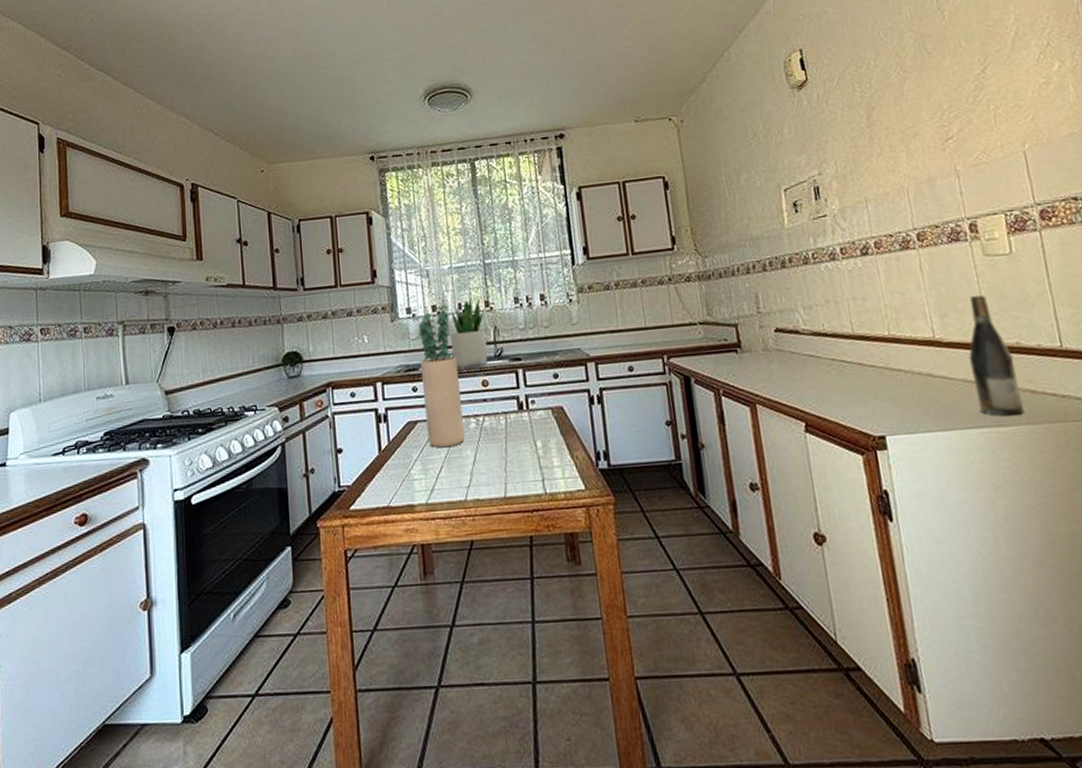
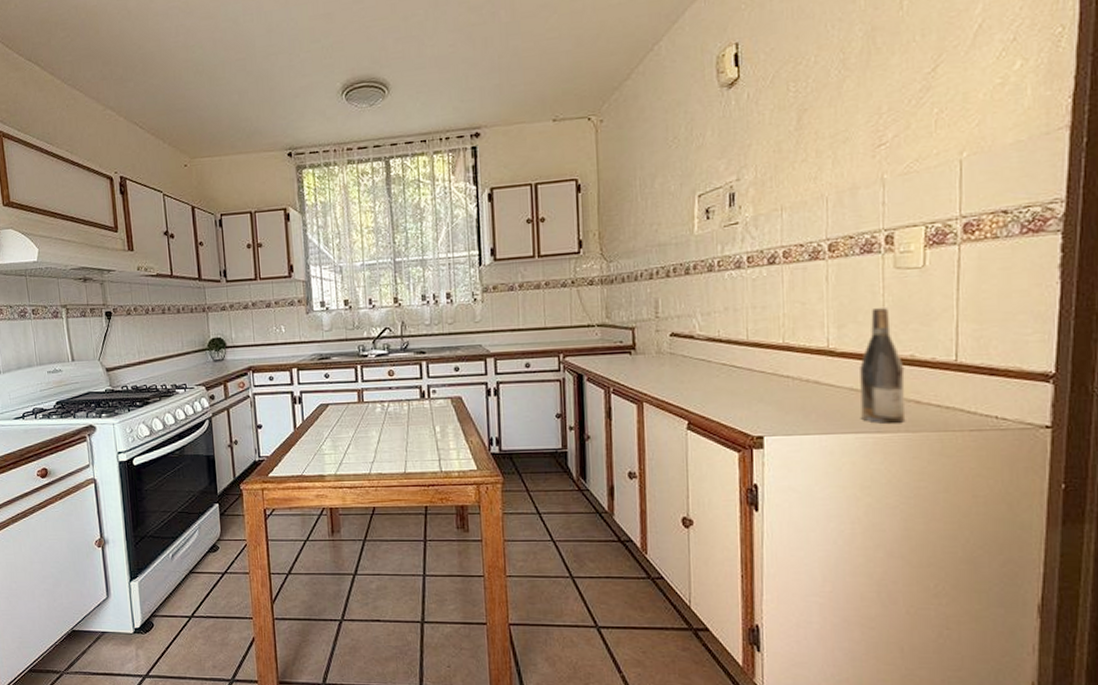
vase: present [419,298,465,448] -> none [331,293,371,428]
planter: present [450,296,488,369] -> none [360,292,395,360]

